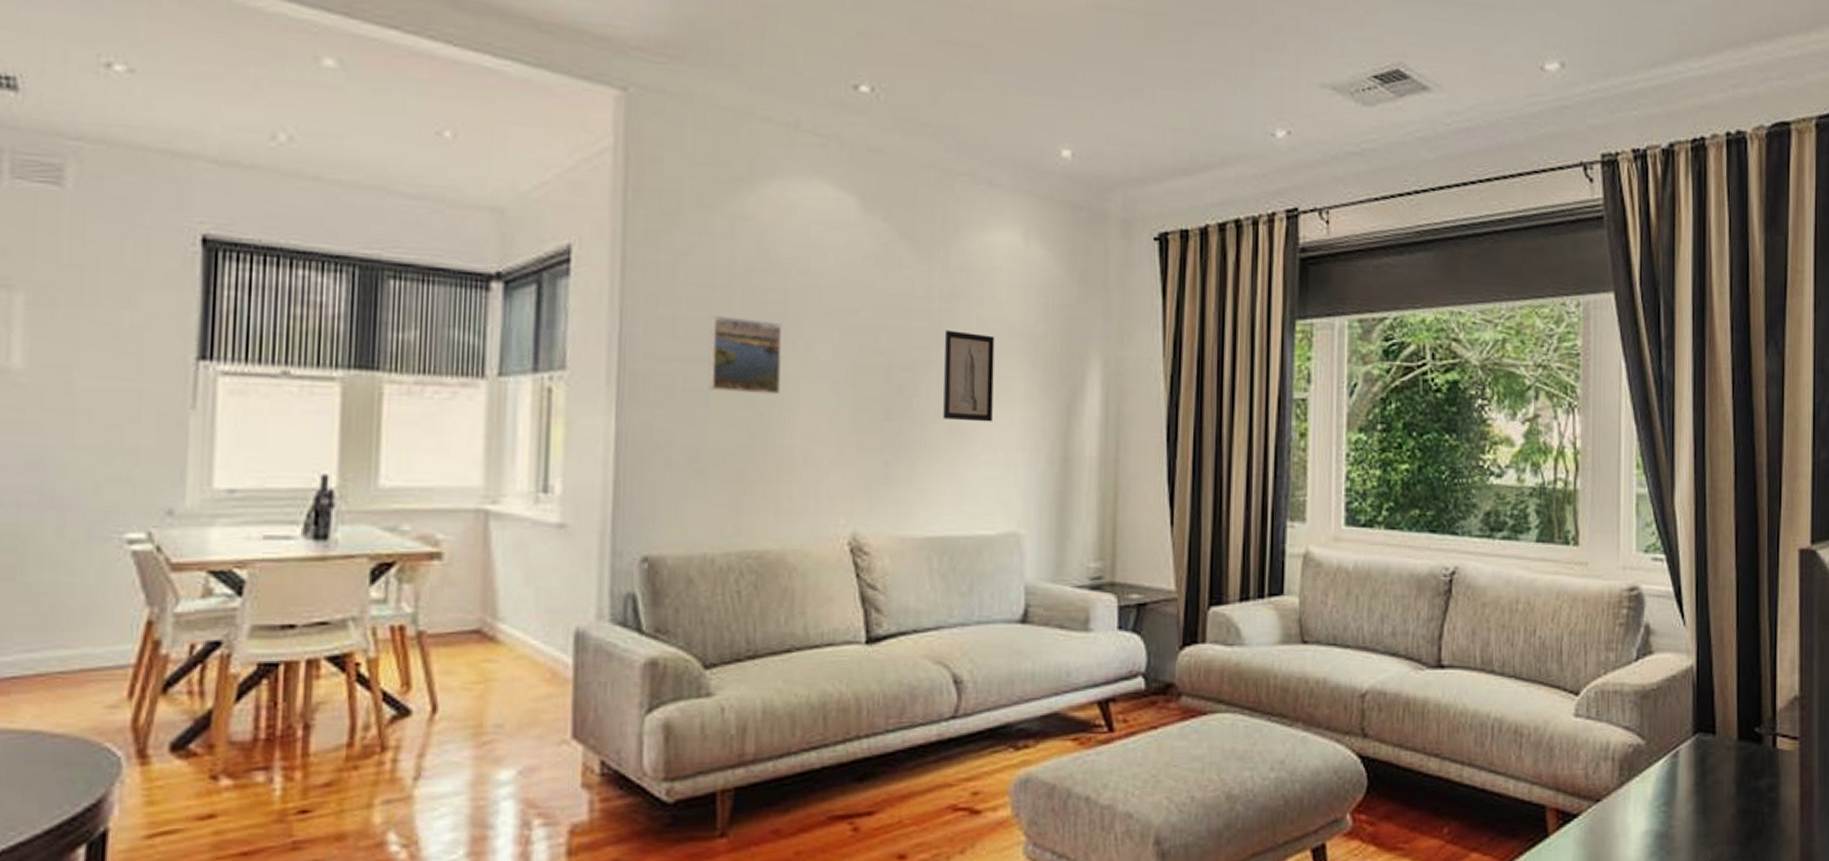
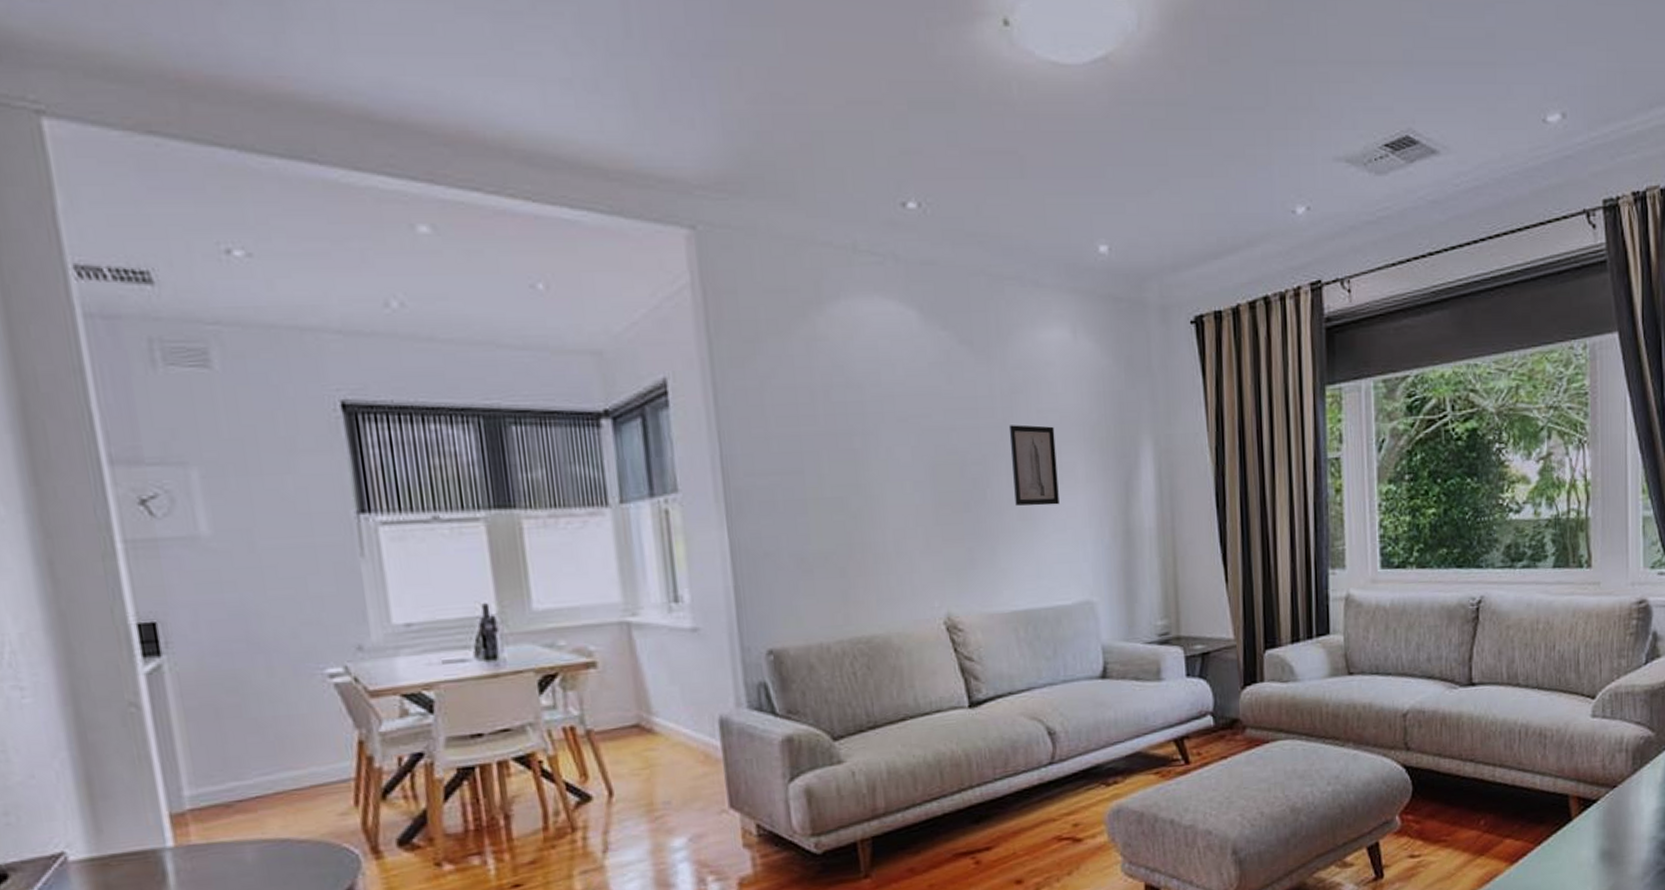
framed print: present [708,315,782,395] -> none [799,430,869,500]

